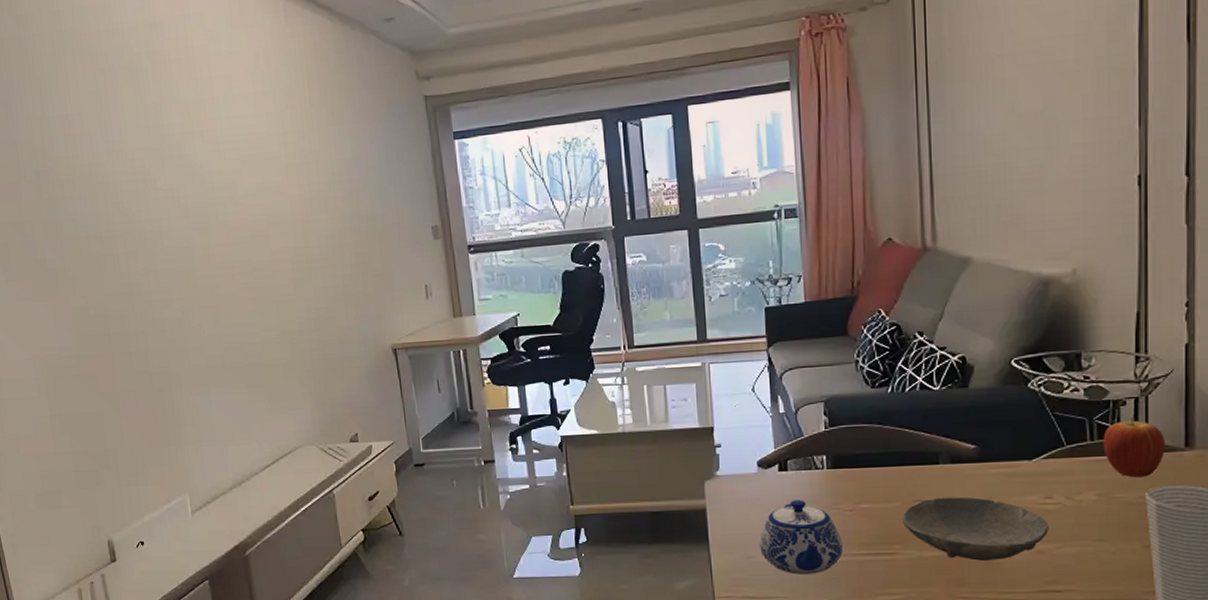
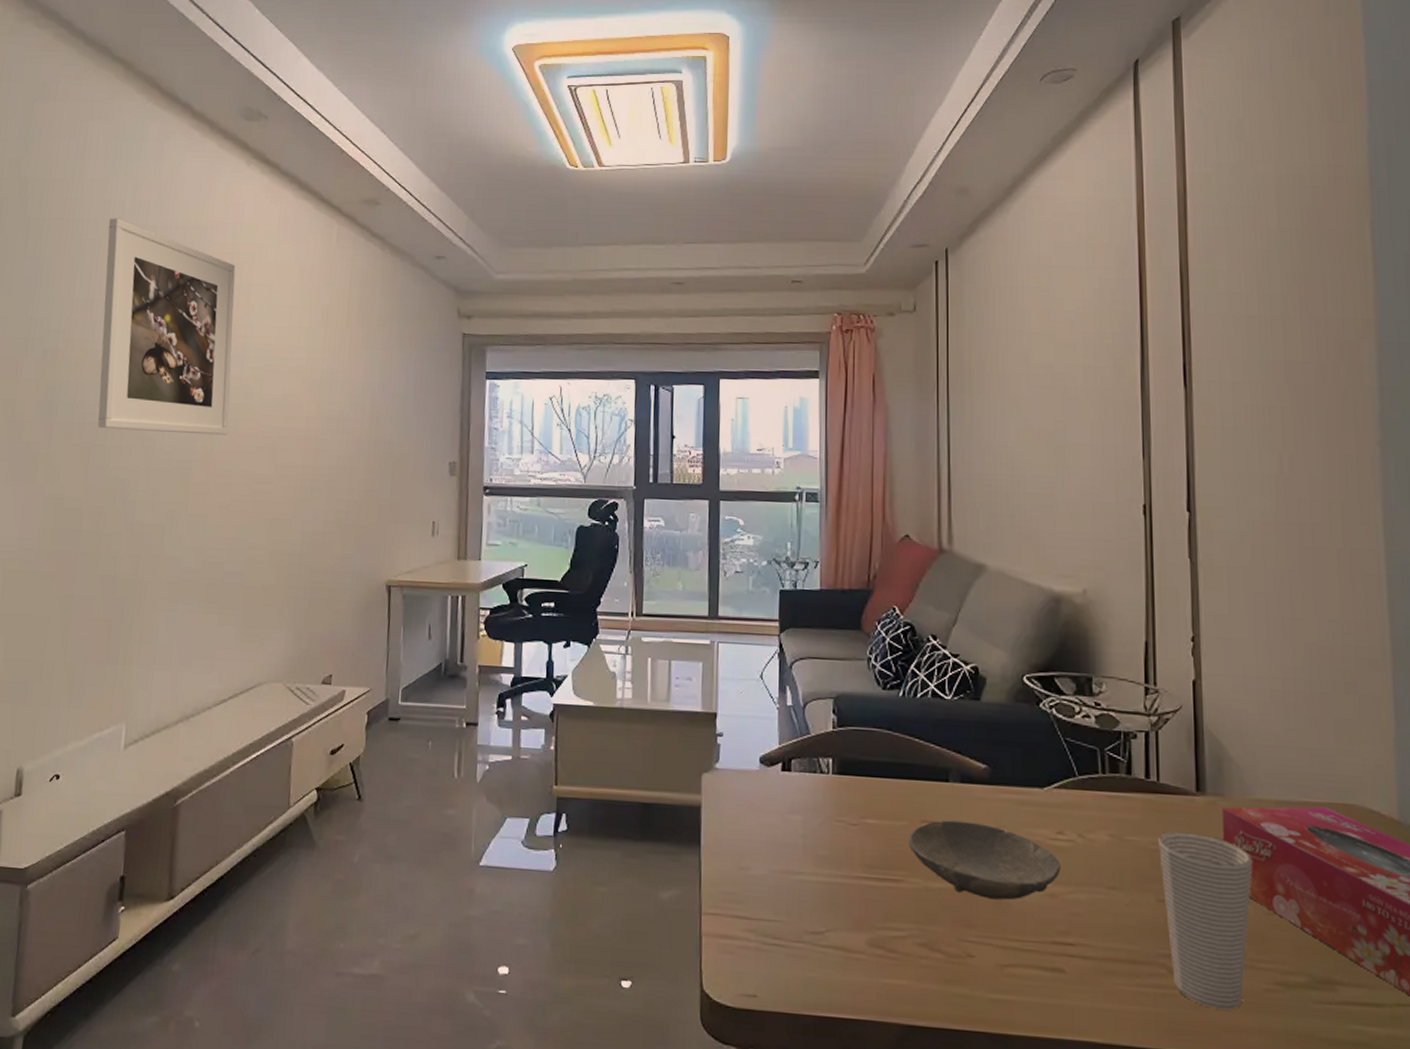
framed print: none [62,28,220,239] -> present [97,218,236,436]
teapot: present [759,500,843,575] -> none [755,806,844,896]
fruit: present [1103,417,1166,478] -> none [1114,752,1177,821]

